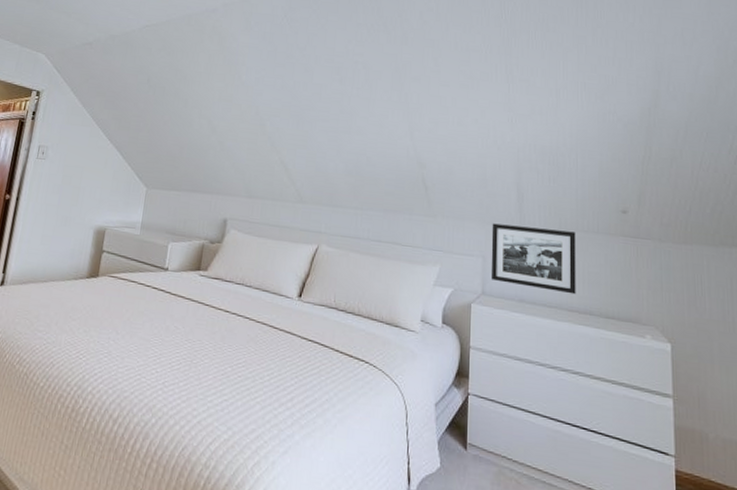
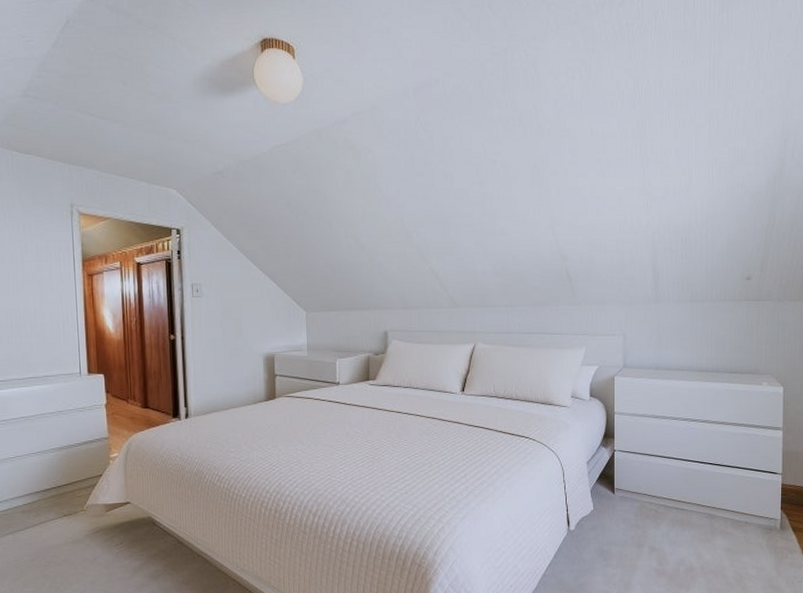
picture frame: present [490,223,576,295] -> none [631,302,705,357]

